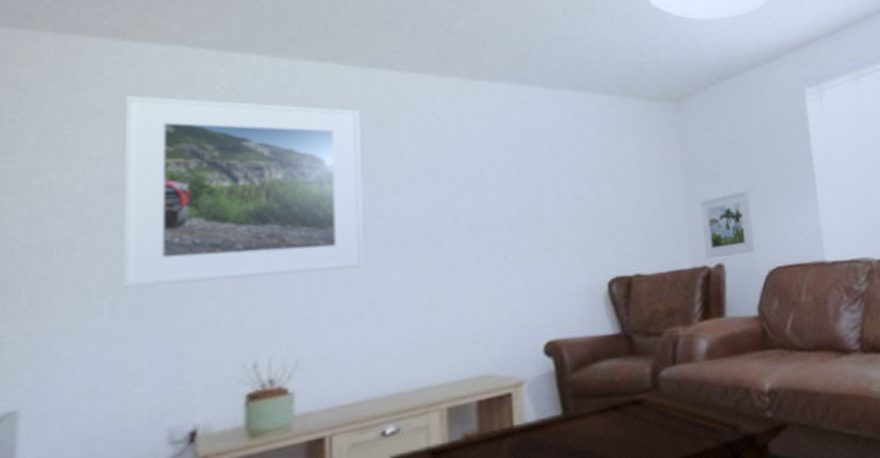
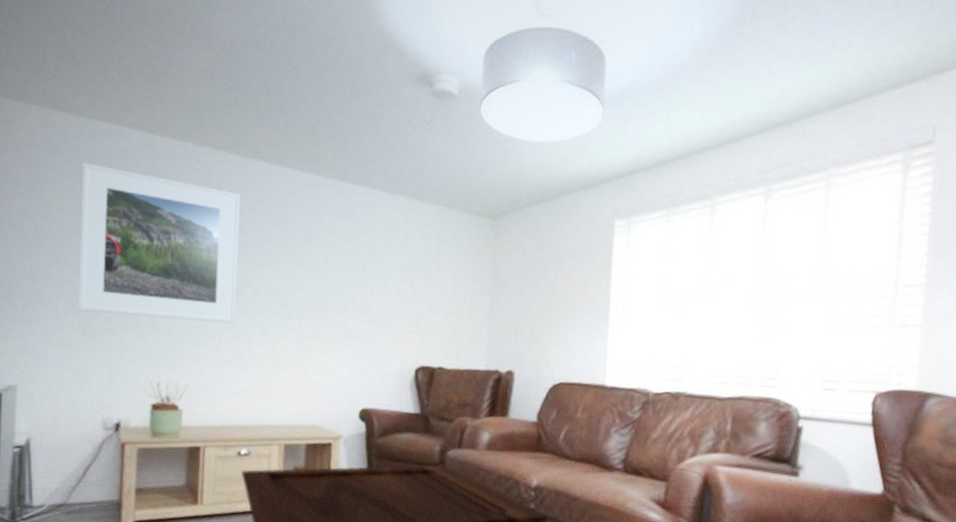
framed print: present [701,191,754,259] -> none [499,309,546,366]

